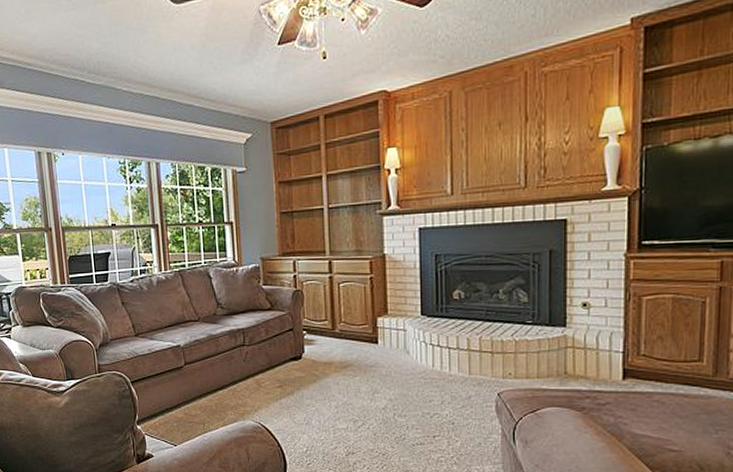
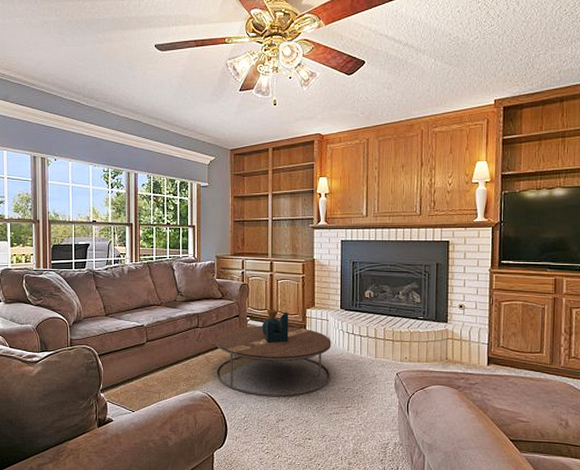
coffee table: none [266,319,412,425] -> present [215,309,332,396]

